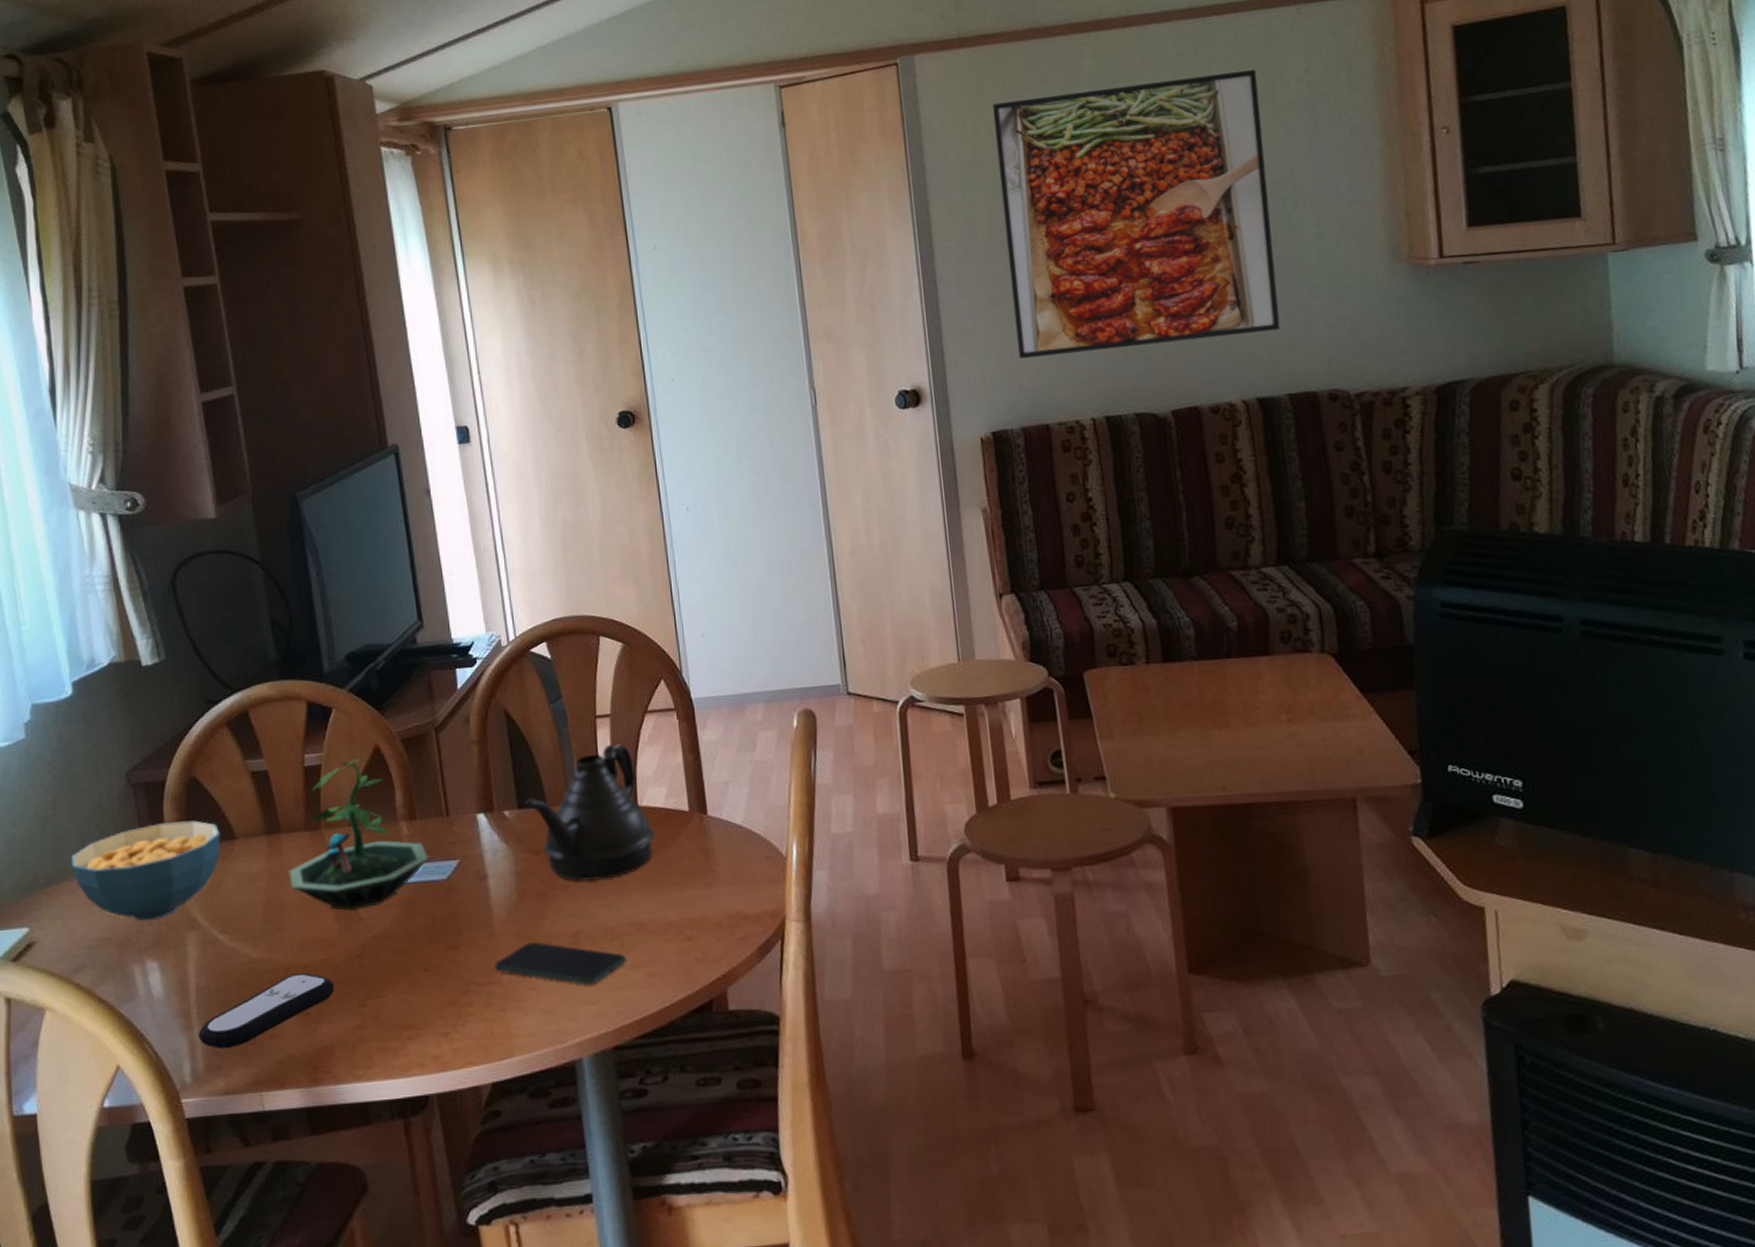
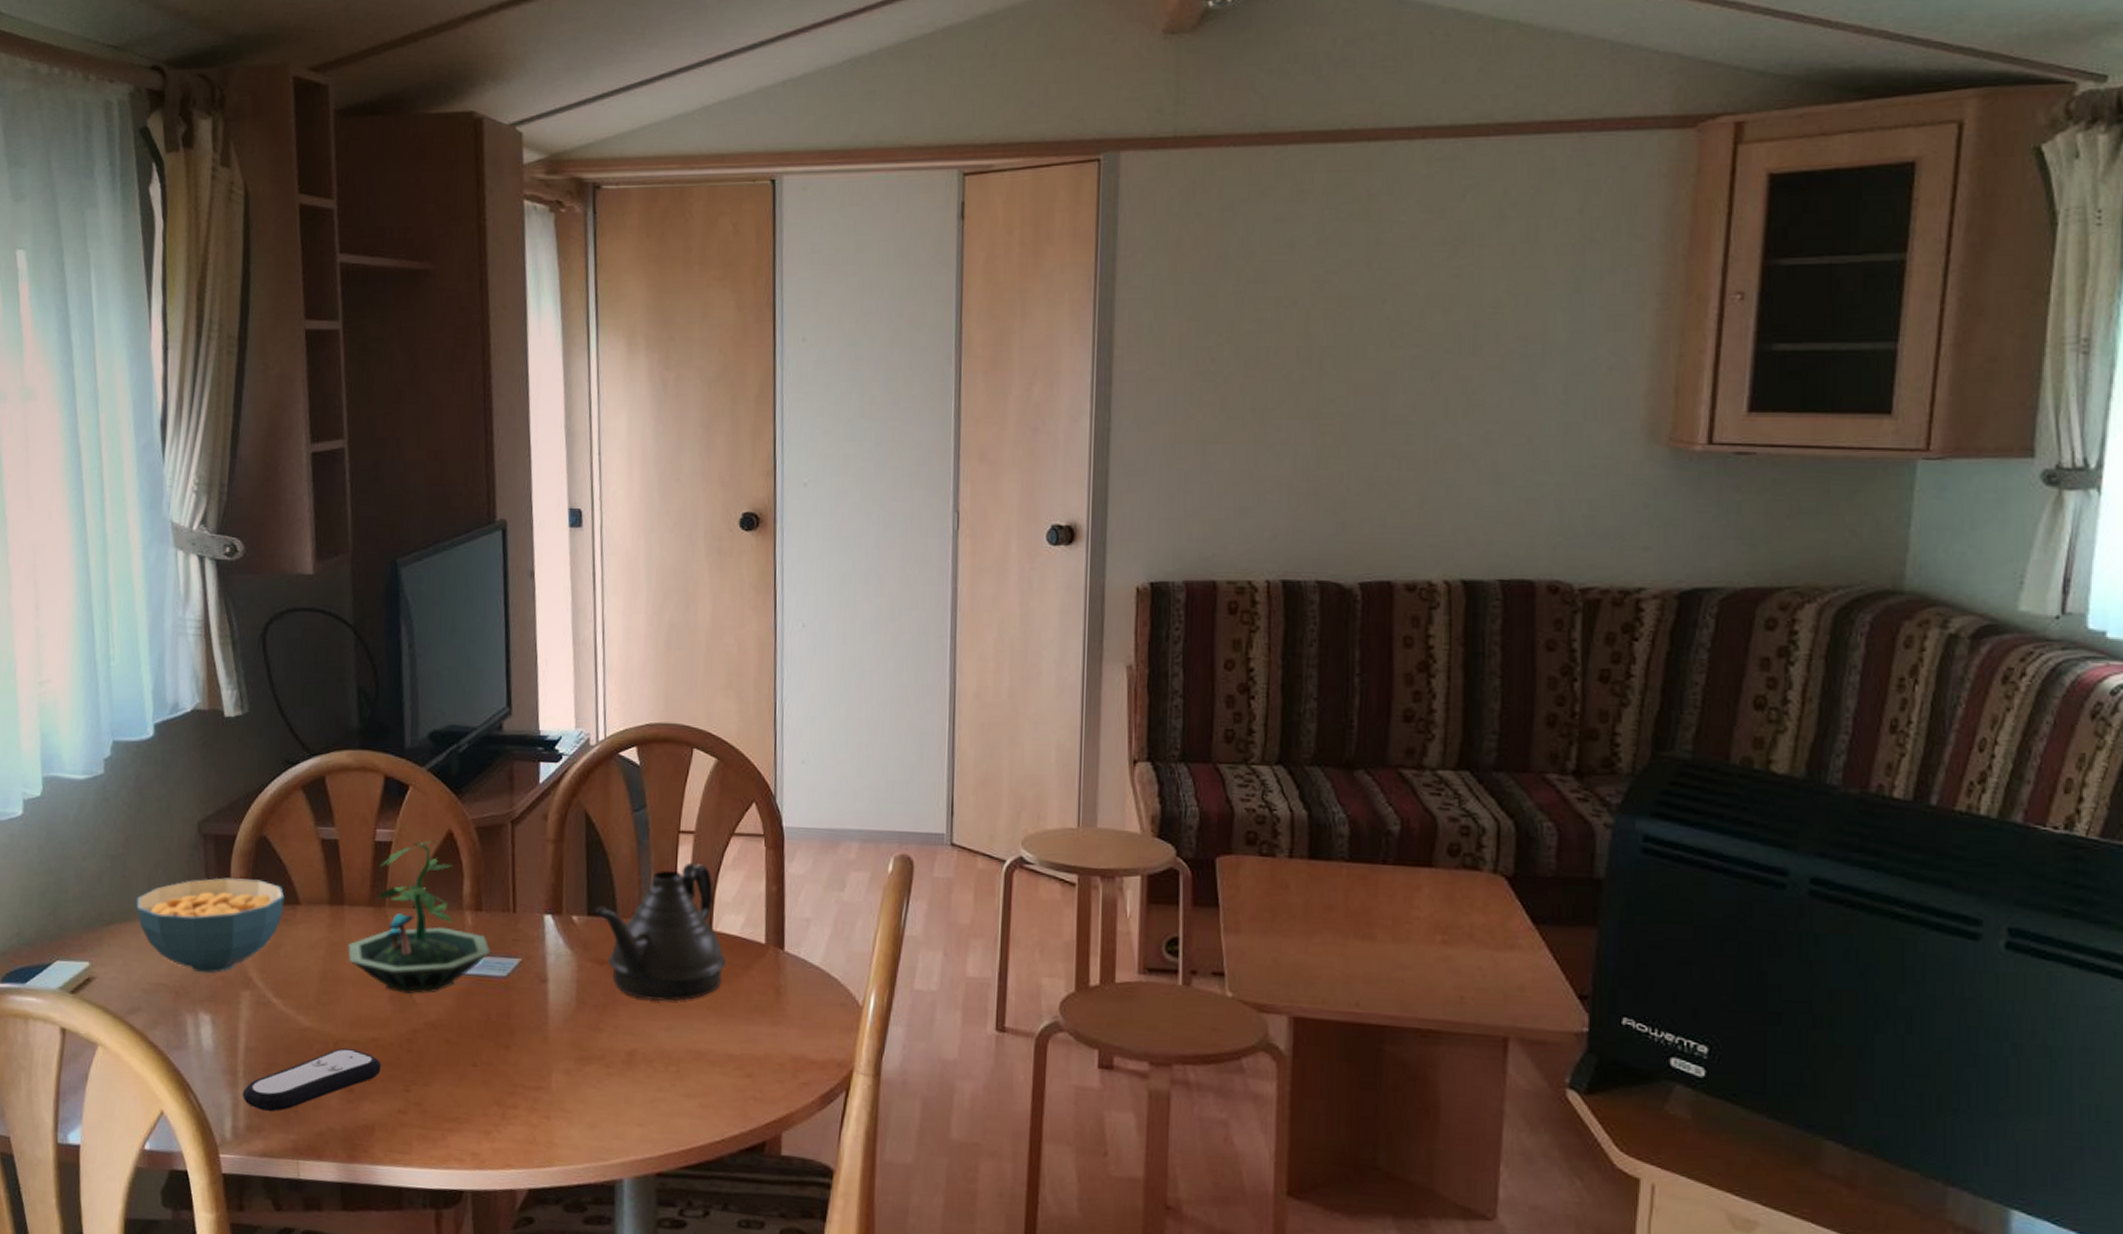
smartphone: present [493,942,626,986] -> none [543,1053,681,1107]
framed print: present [993,69,1281,358] -> none [1193,203,1520,507]

